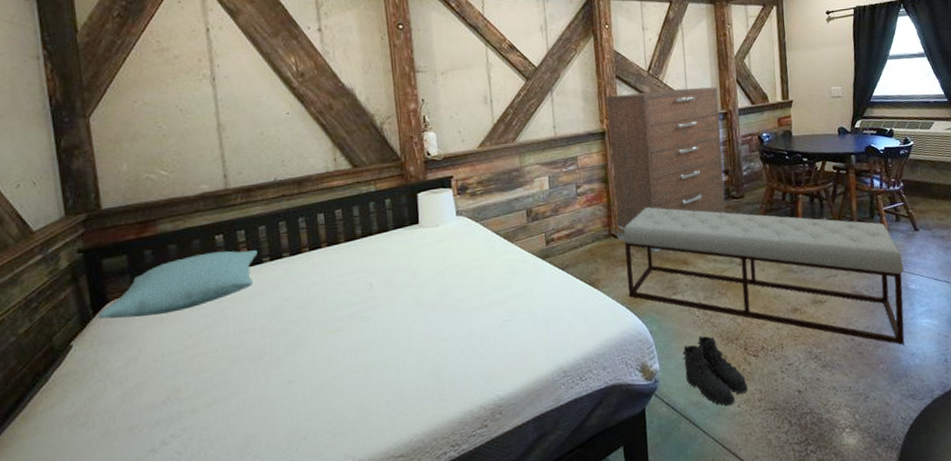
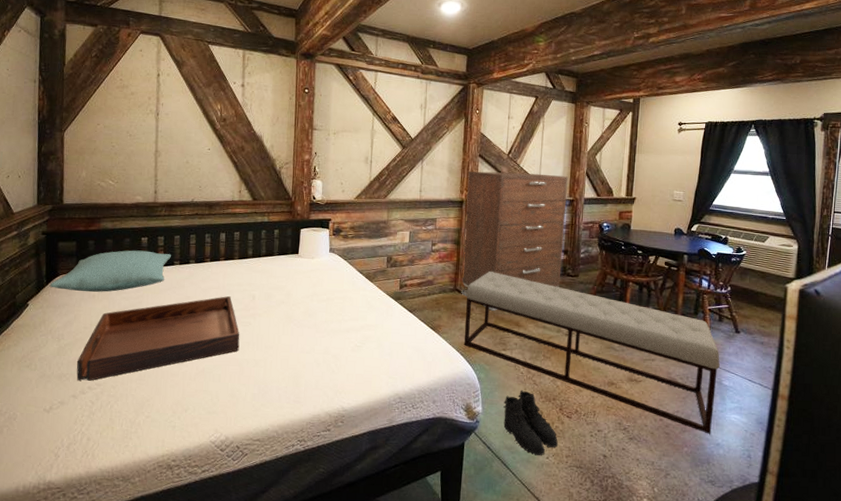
serving tray: none [151,288,362,429] -> present [76,295,240,381]

